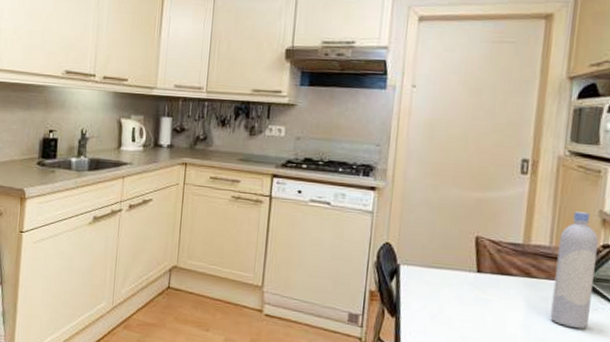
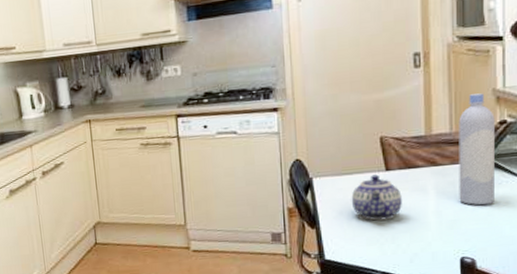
teapot: none [436,274,491,324] -> present [351,174,402,221]

